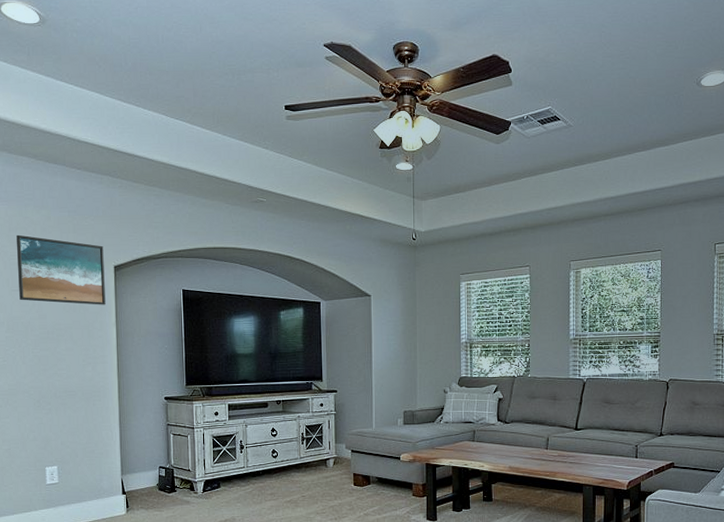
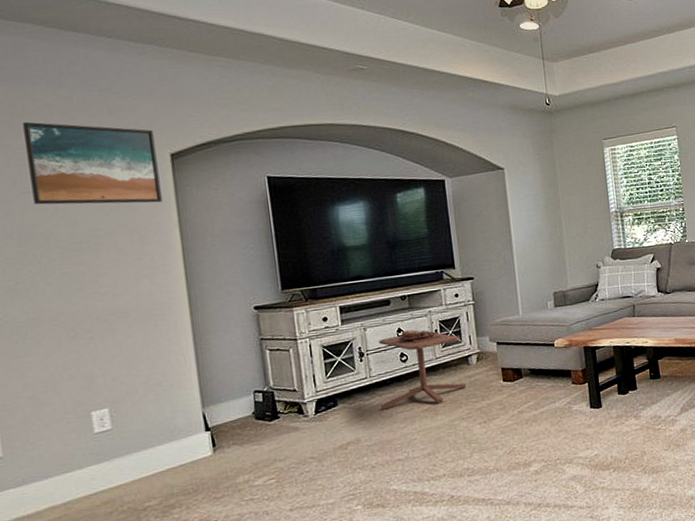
side table: none [252,431,324,498] -> present [379,330,467,410]

